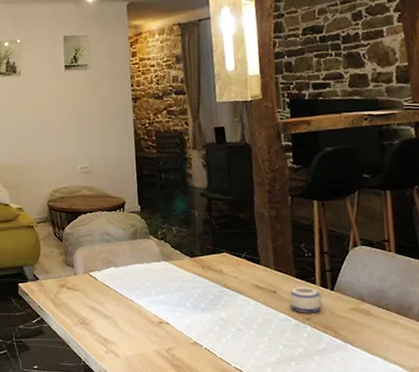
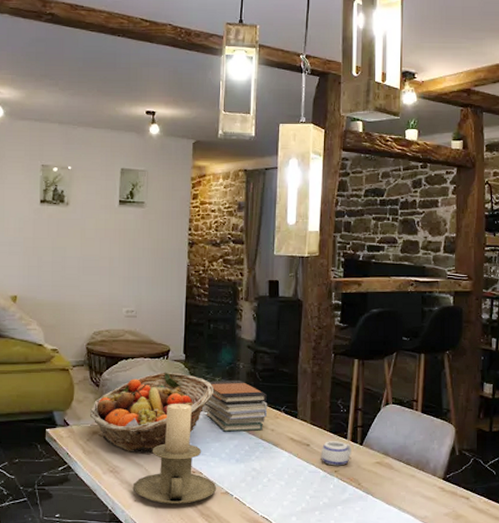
fruit basket: none [57,223,172,304] -> present [90,372,213,453]
candle holder: none [103,253,186,356] -> present [132,403,217,505]
book stack: none [163,228,229,281] -> present [204,379,268,432]

